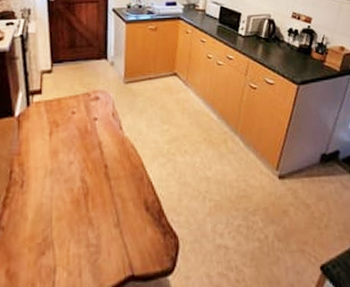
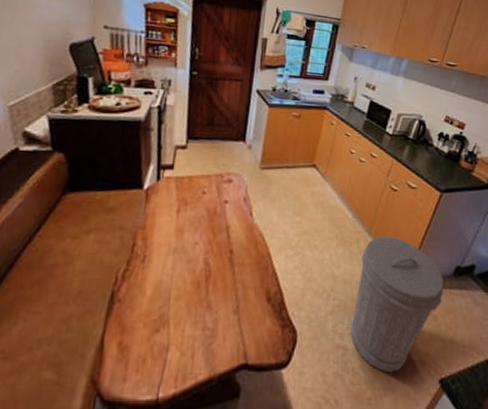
trash can: none [229,132,313,266] -> present [350,235,444,373]

